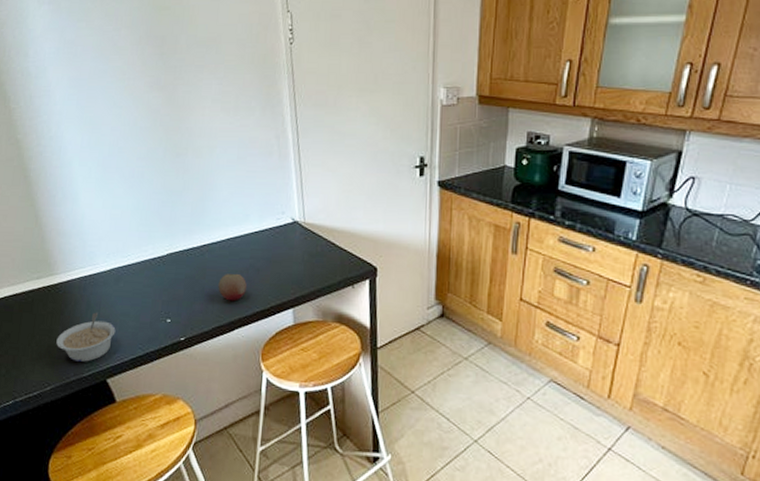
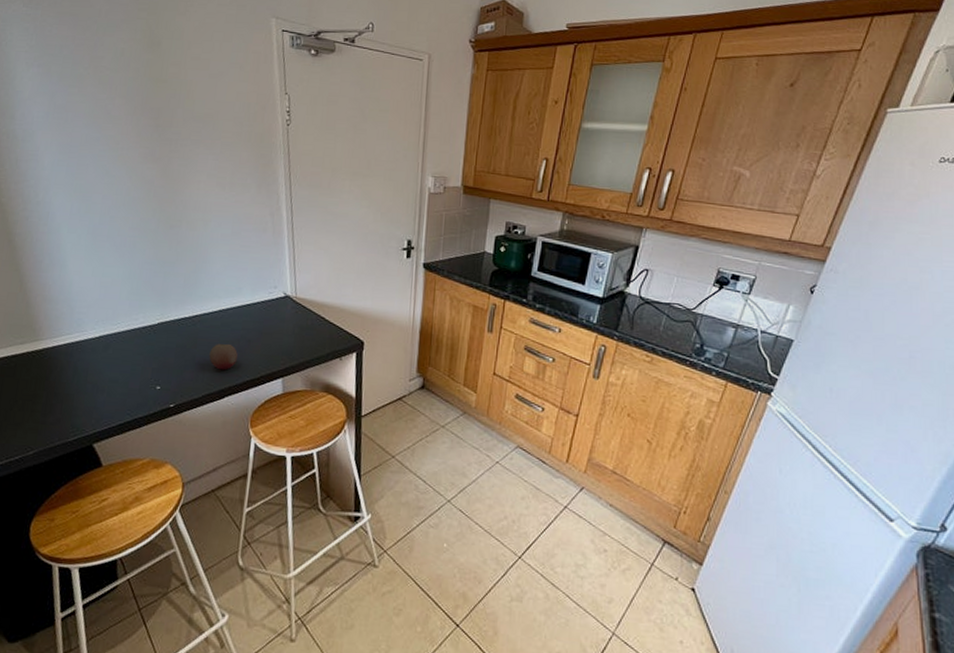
legume: present [56,312,116,362] -> none [40,378,104,427]

